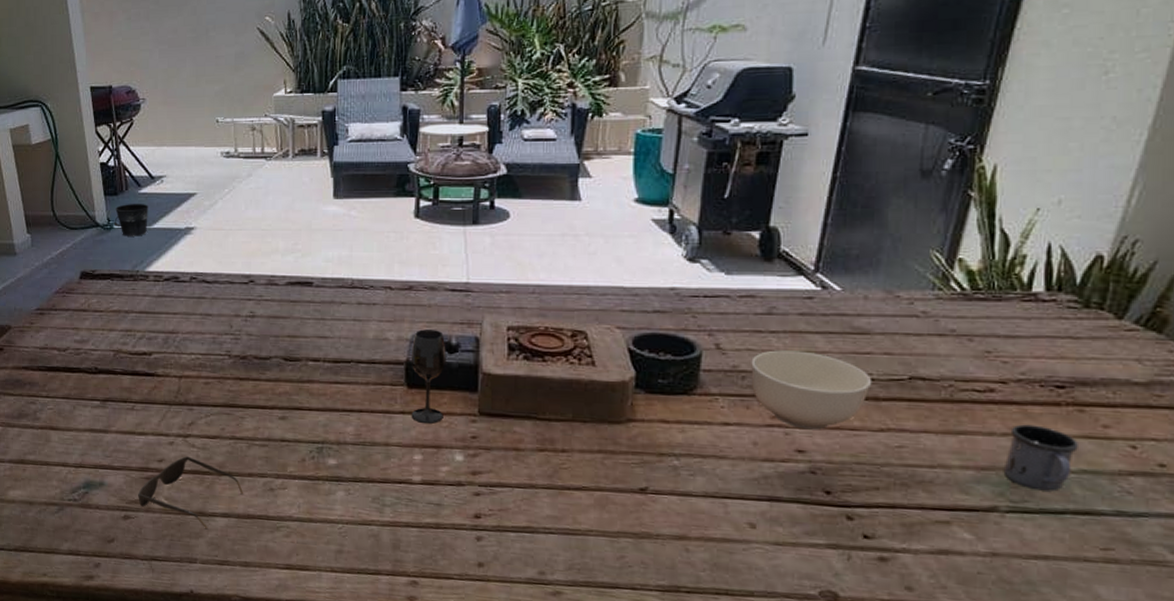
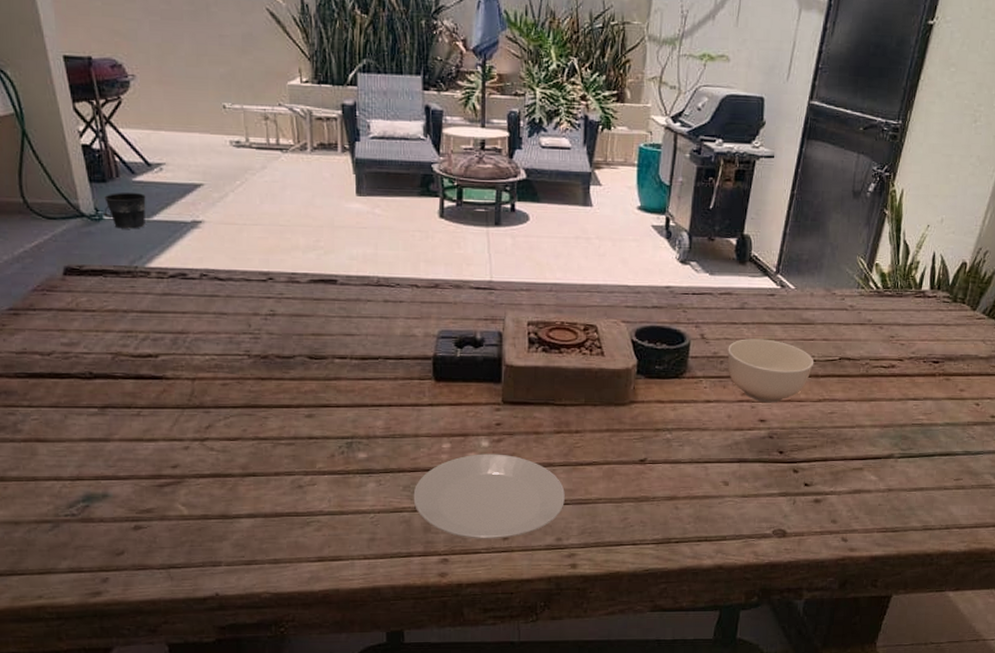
sunglasses: present [138,456,244,528] -> none [150,460,271,531]
plate: none [382,468,549,566] -> present [413,454,565,539]
wine glass: present [410,329,446,424] -> none [438,326,472,414]
mug: present [1003,424,1078,492] -> none [898,391,945,440]

